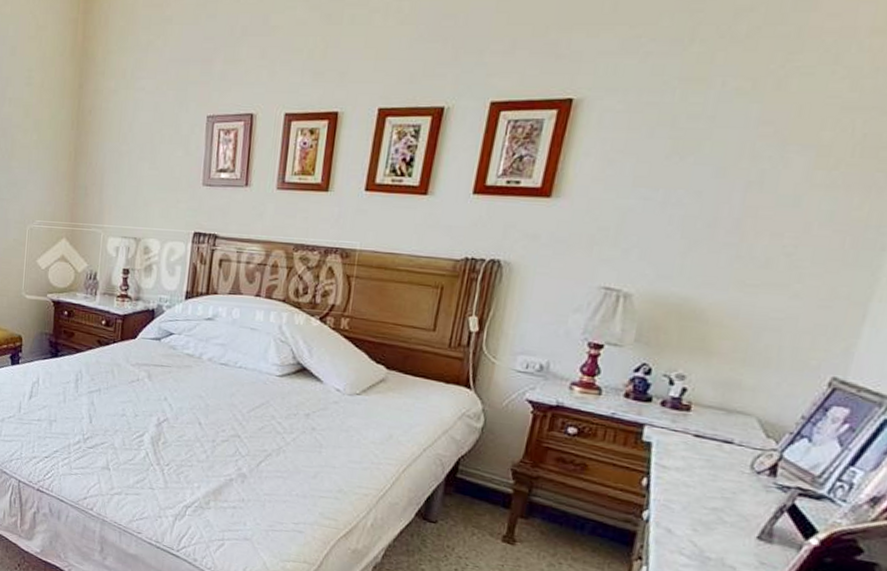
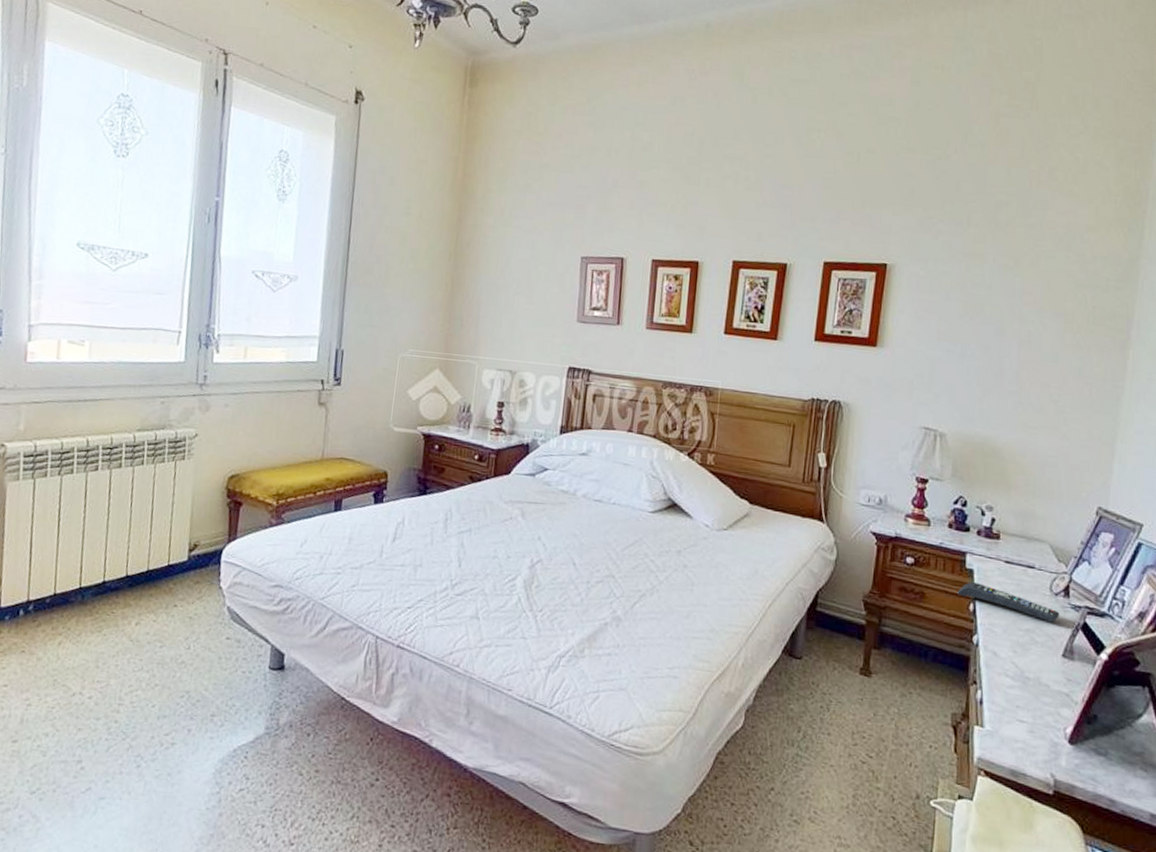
remote control: none [628,456,760,503] -> present [957,582,1060,623]

